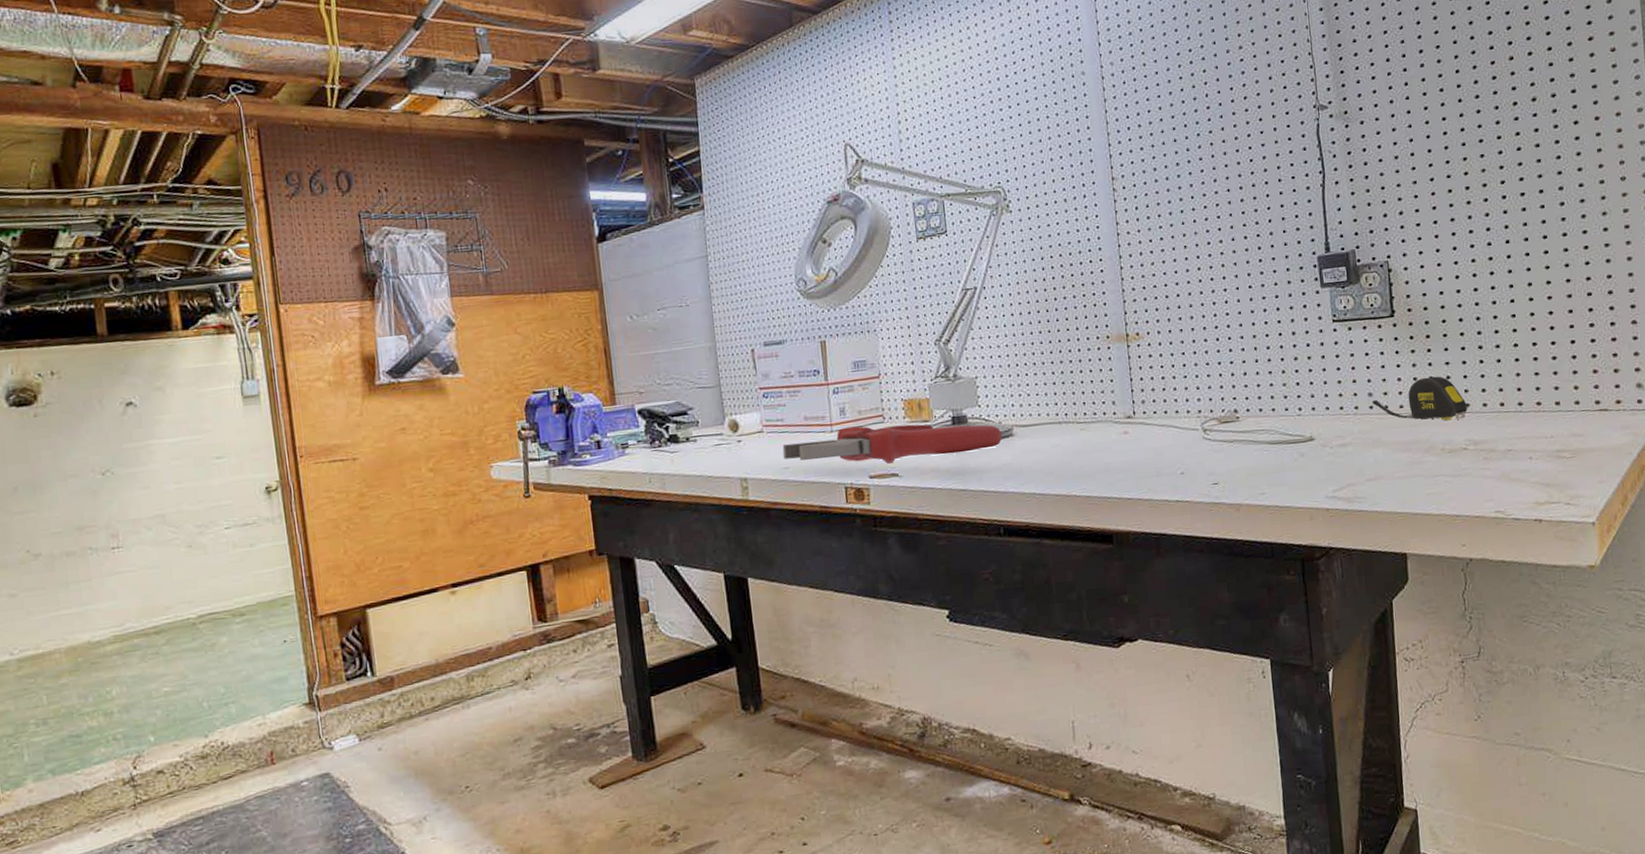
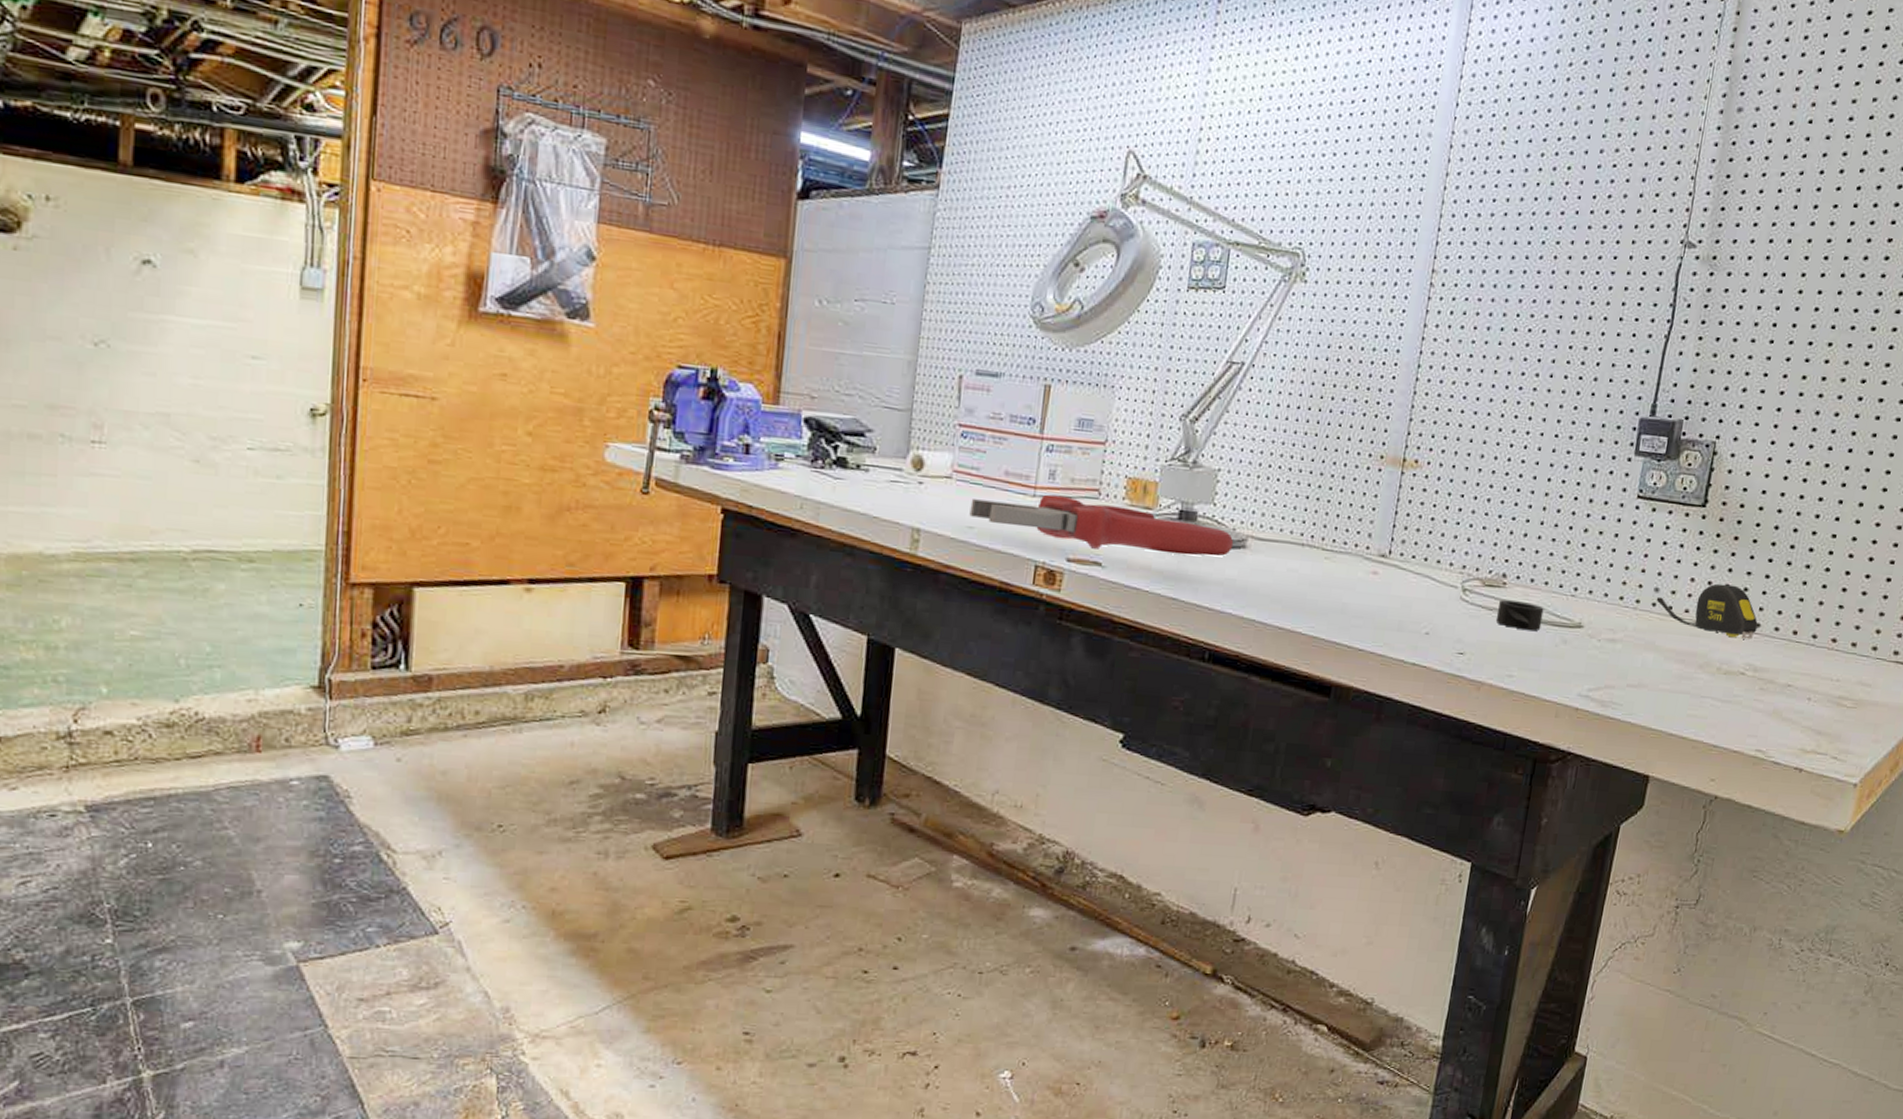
duct tape: none [1237,429,1279,453] -> present [1495,600,1544,631]

